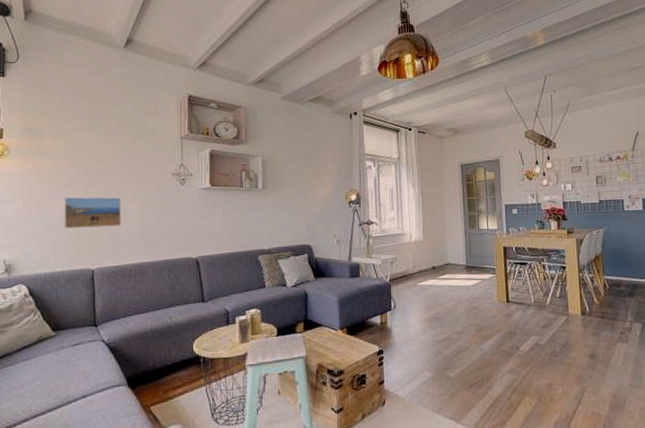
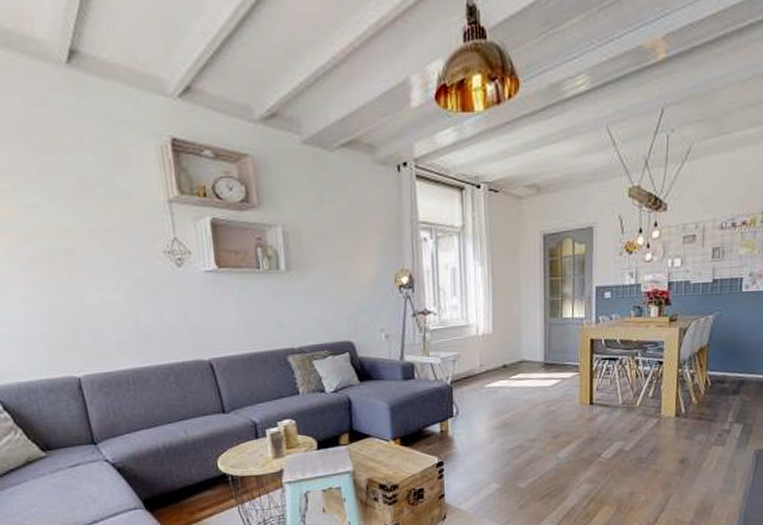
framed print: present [64,197,121,229] -> none [23,284,106,327]

